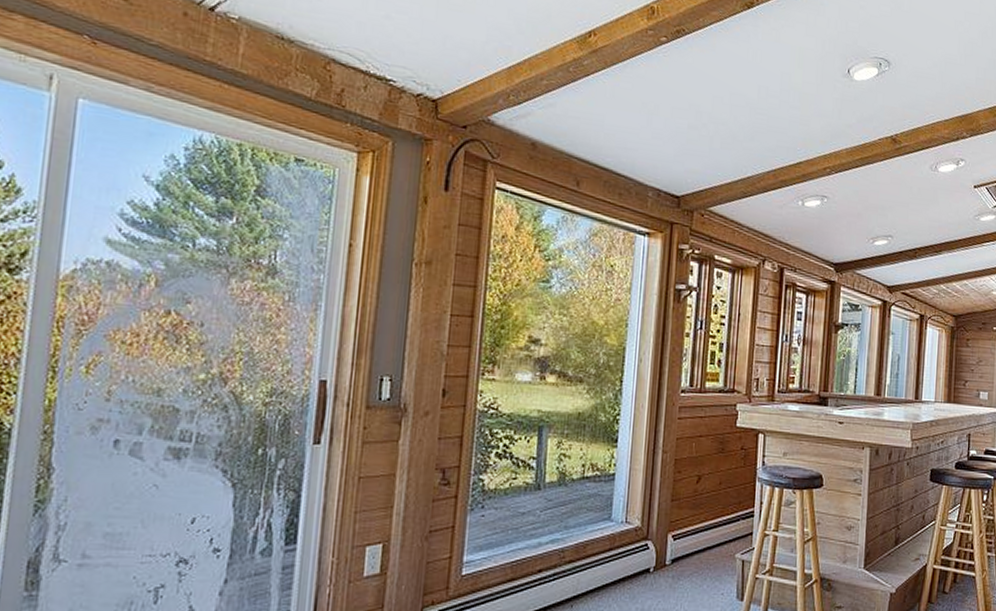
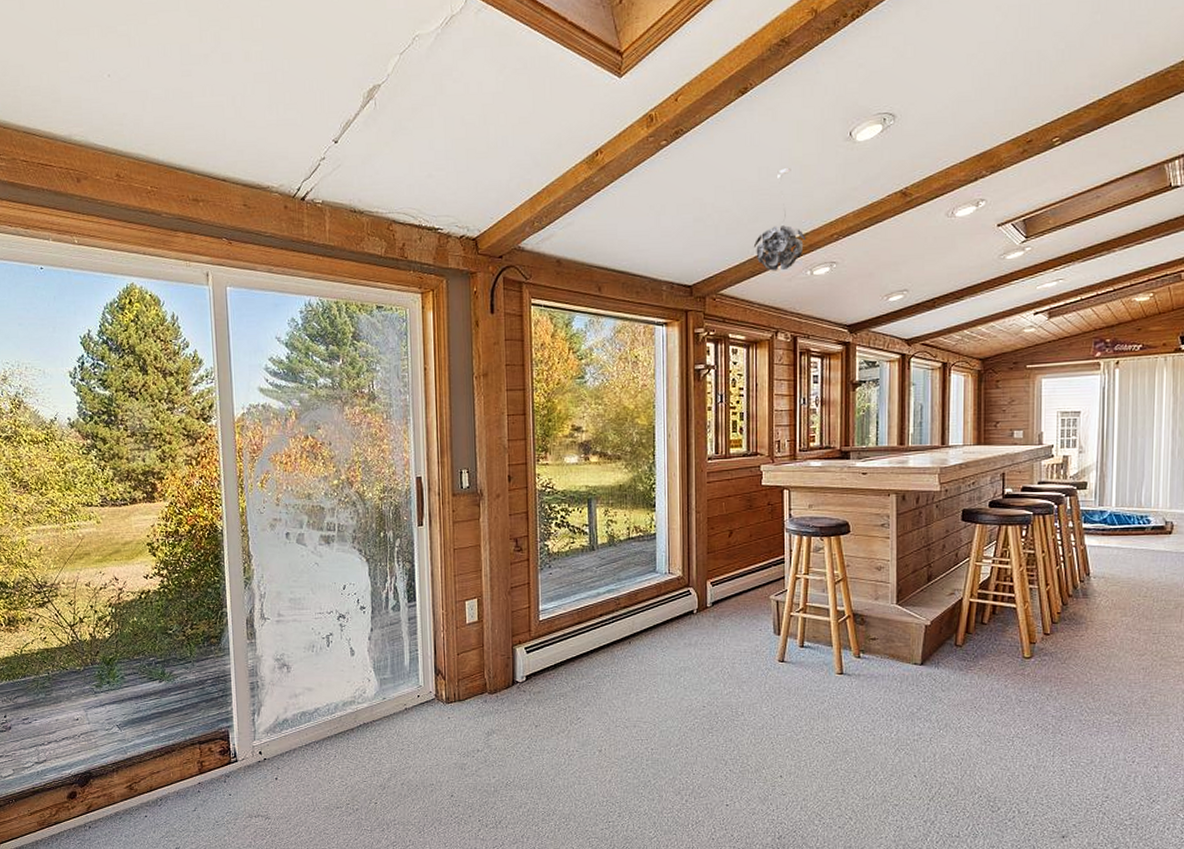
pendant light: none [747,91,799,197] -> present [753,168,805,271]

